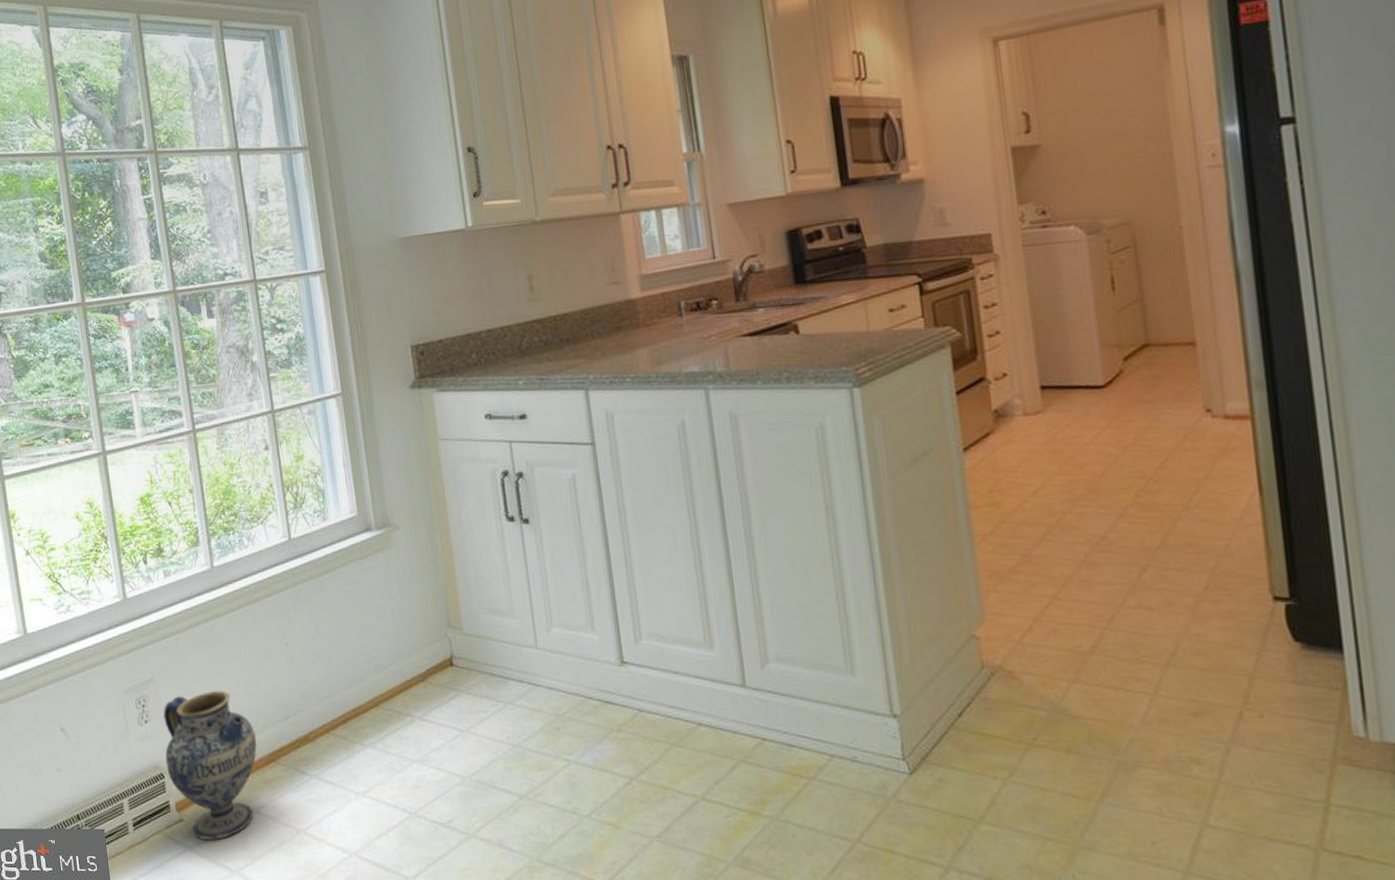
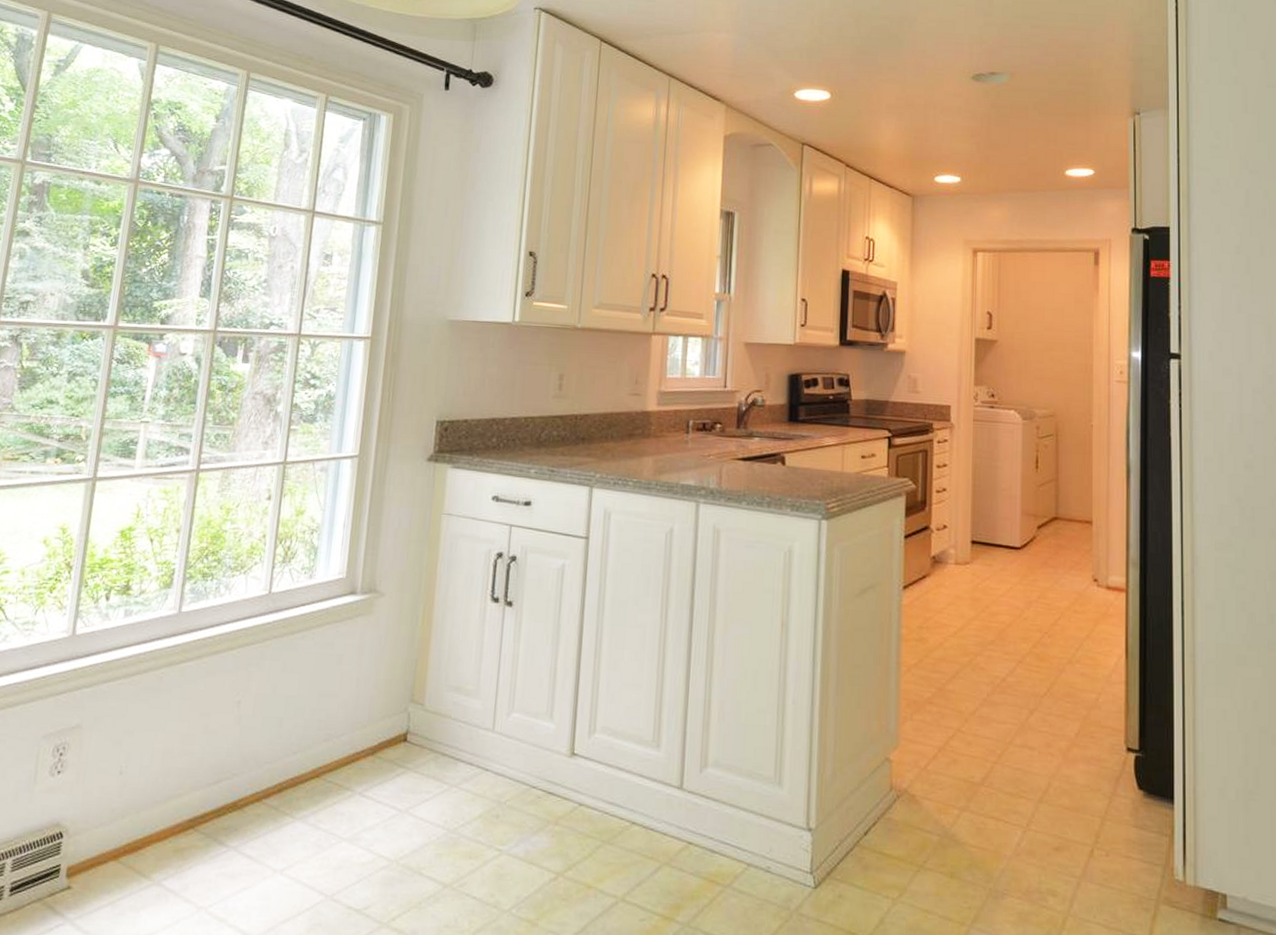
ceramic jug: present [163,690,257,841] -> none [68,744,180,914]

